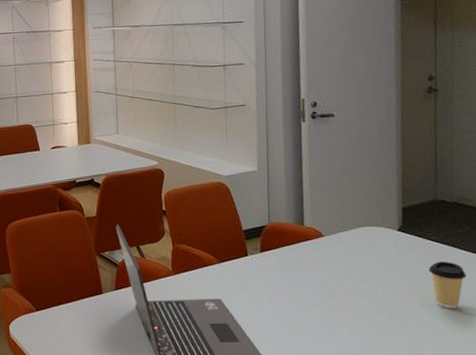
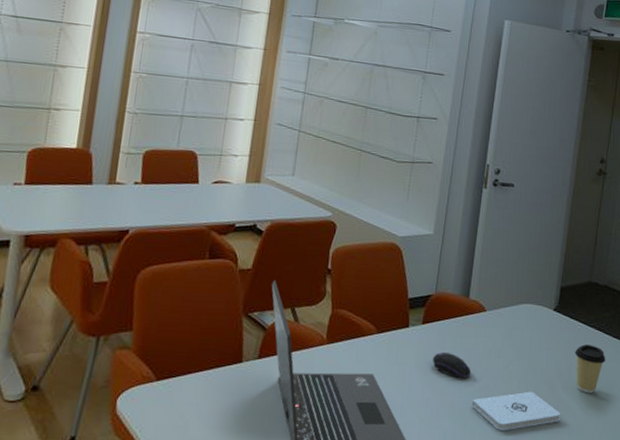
computer mouse: none [276,276,318,299] -> present [432,351,472,378]
notepad: none [322,309,422,347] -> present [471,391,560,431]

